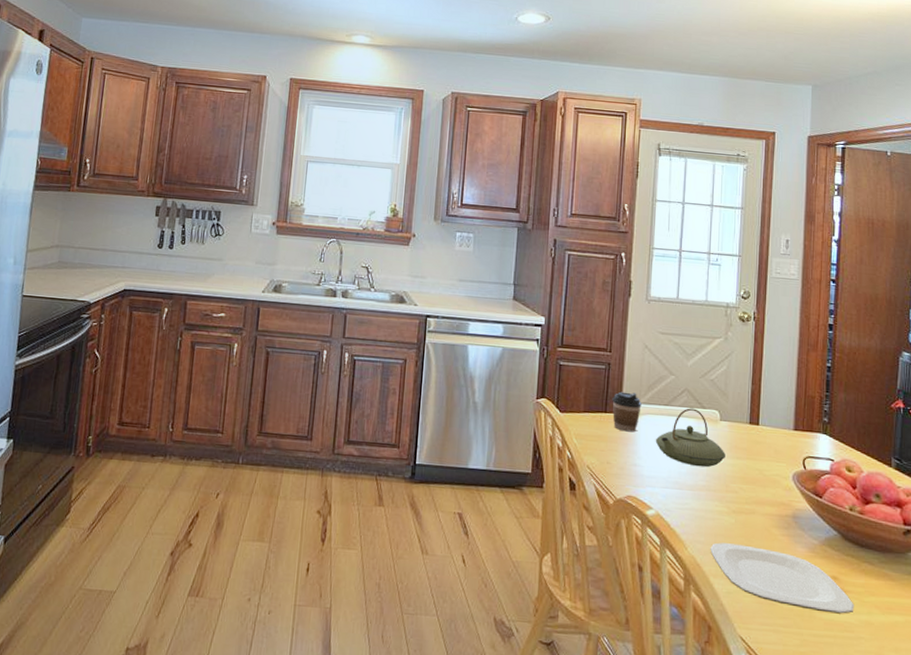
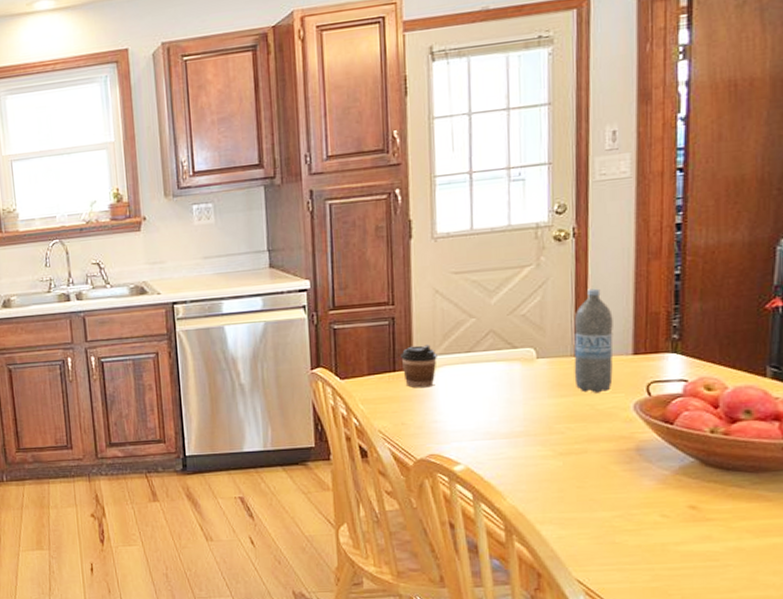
teapot: present [655,408,725,468] -> none [457,350,546,413]
plate: present [710,542,854,614] -> none [534,487,719,545]
water bottle: none [748,366,780,461] -> present [573,288,614,393]

